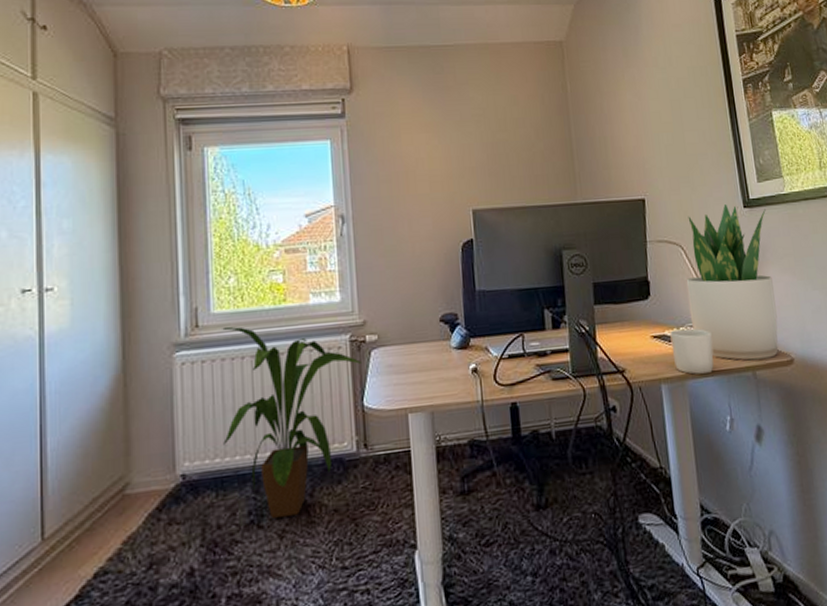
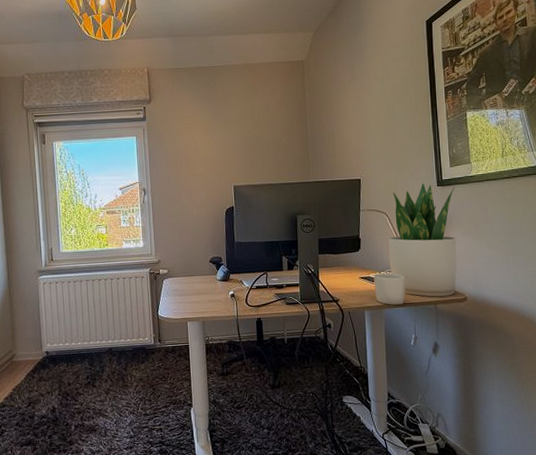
house plant: present [222,326,361,519] -> none [68,261,157,382]

